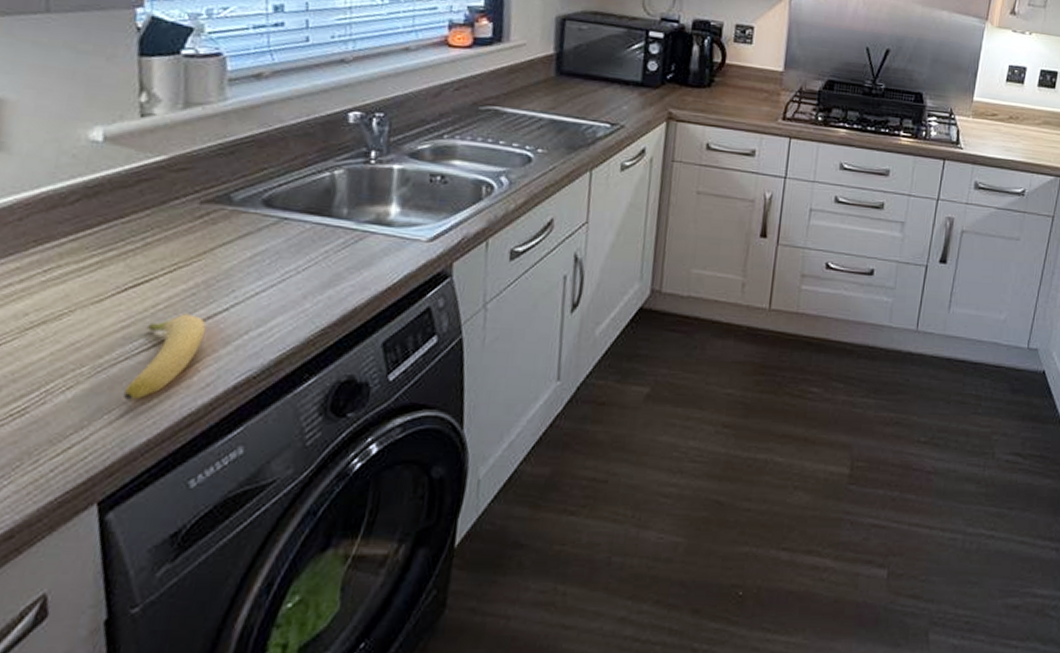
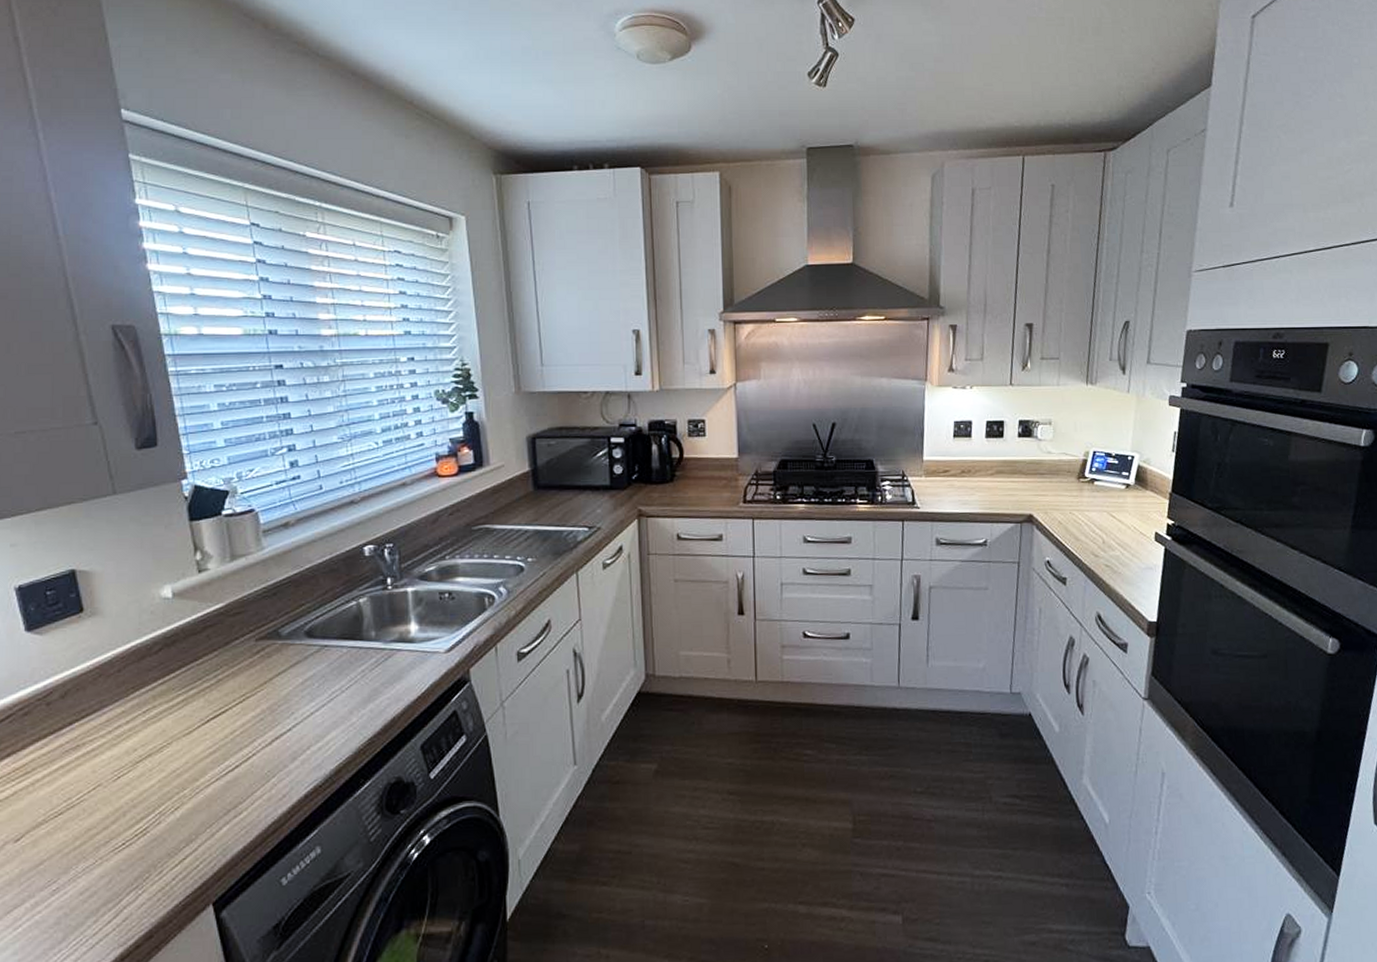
banana: present [122,314,207,400] -> none [219,736,276,815]

